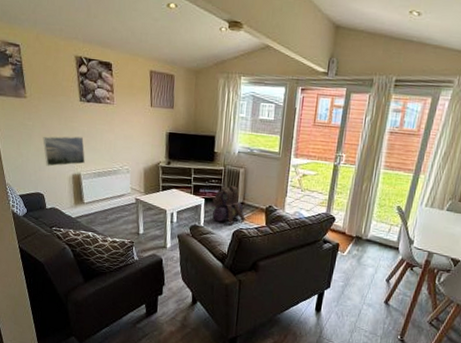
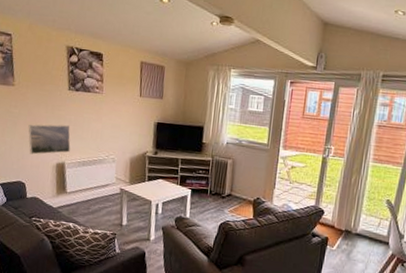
backpack: present [212,185,246,225] -> none [199,176,233,217]

